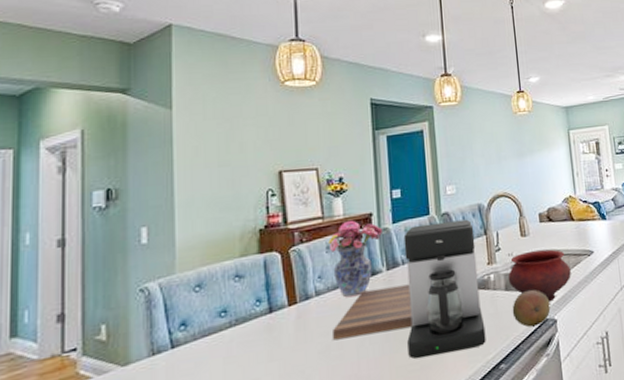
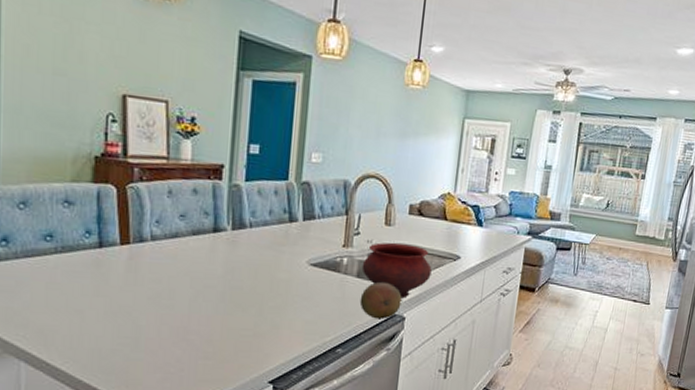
flower arrangement: present [328,220,382,298] -> none [171,167,233,250]
cutting board: present [333,284,413,341] -> none [165,246,255,293]
coffee maker: present [403,219,486,359] -> none [242,188,335,327]

